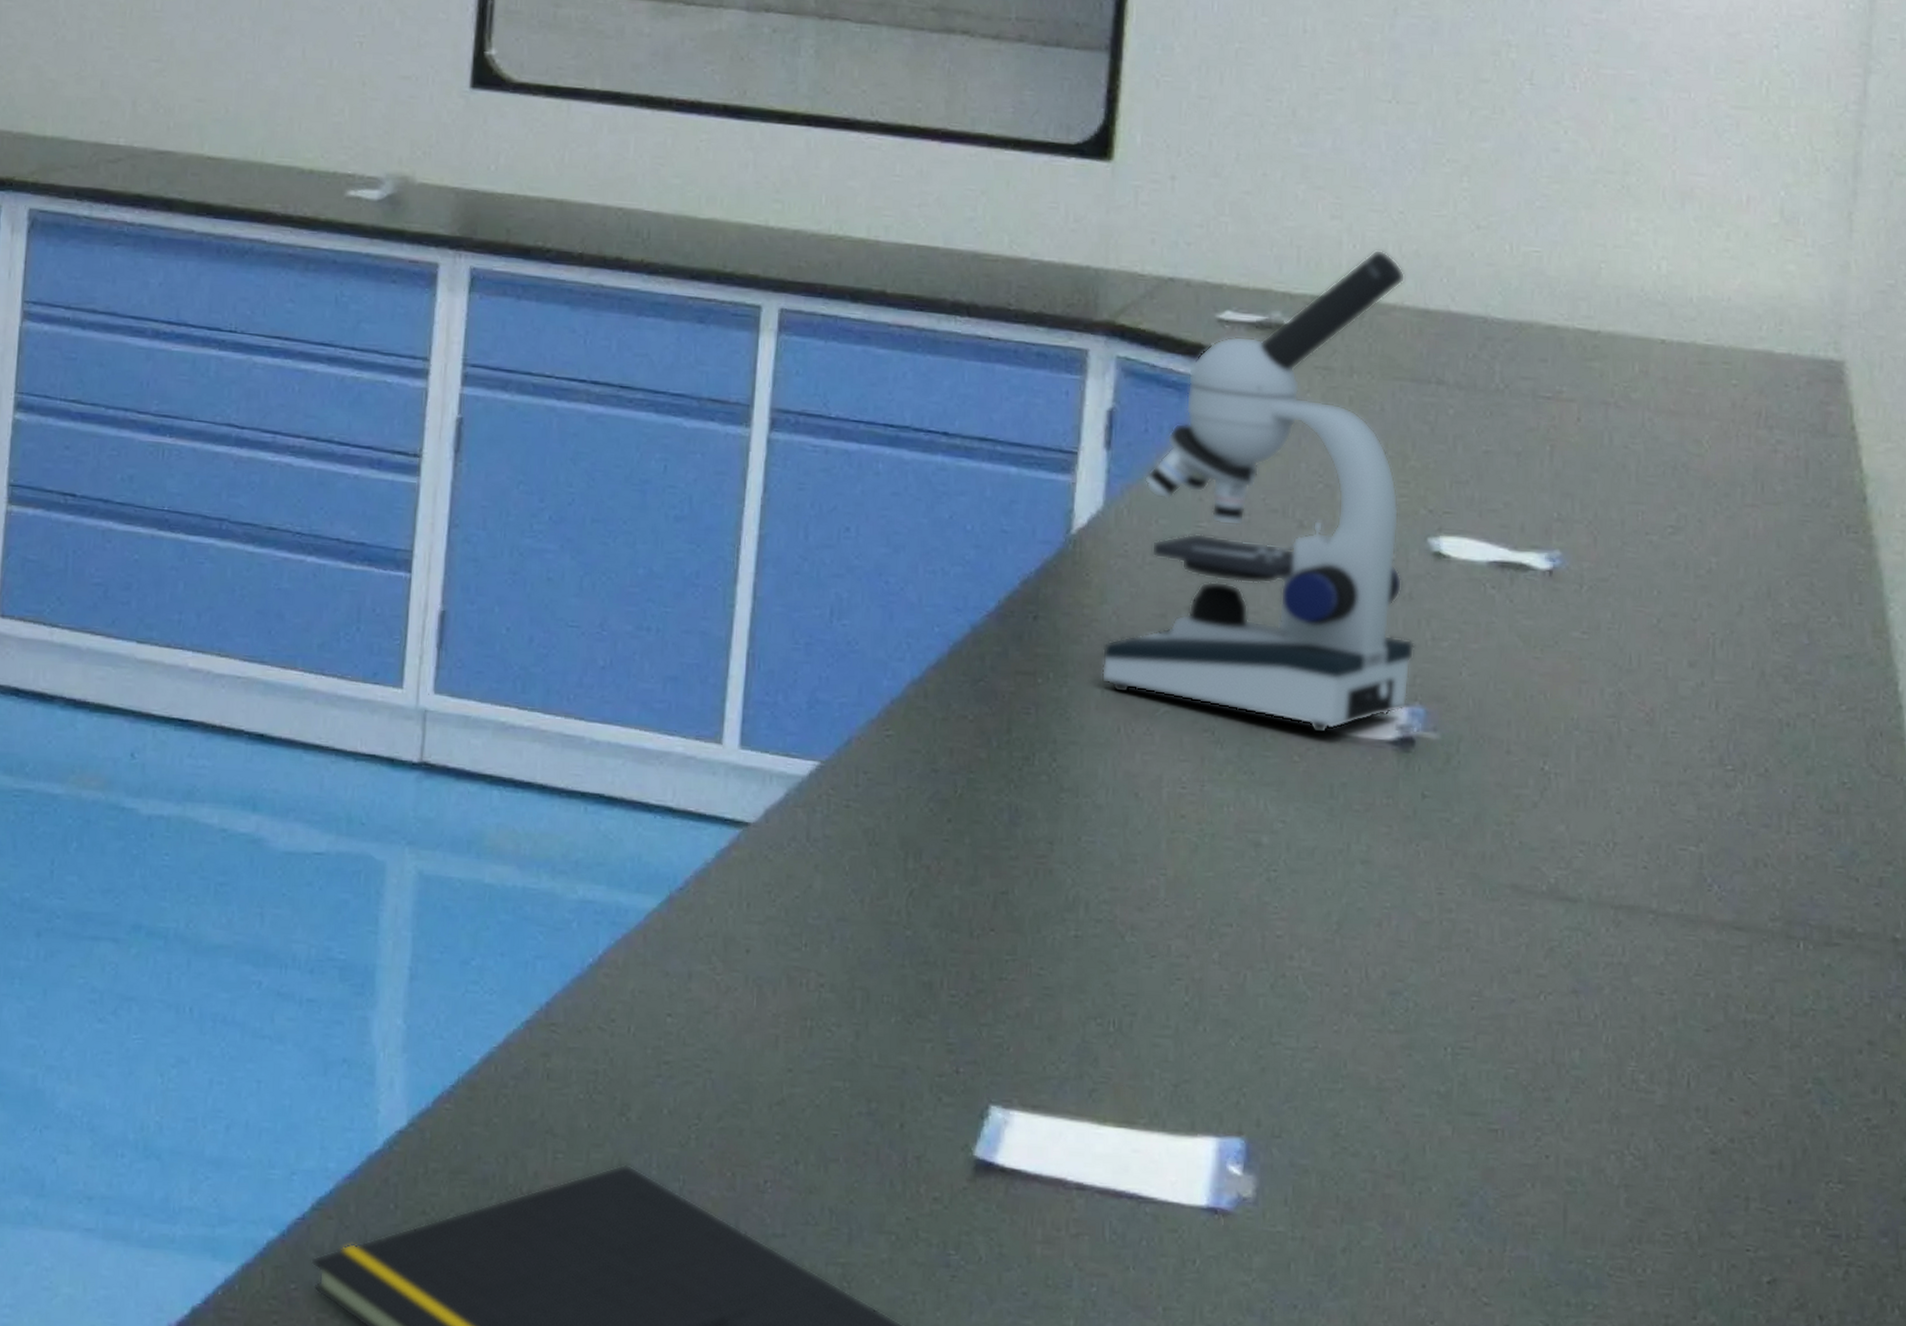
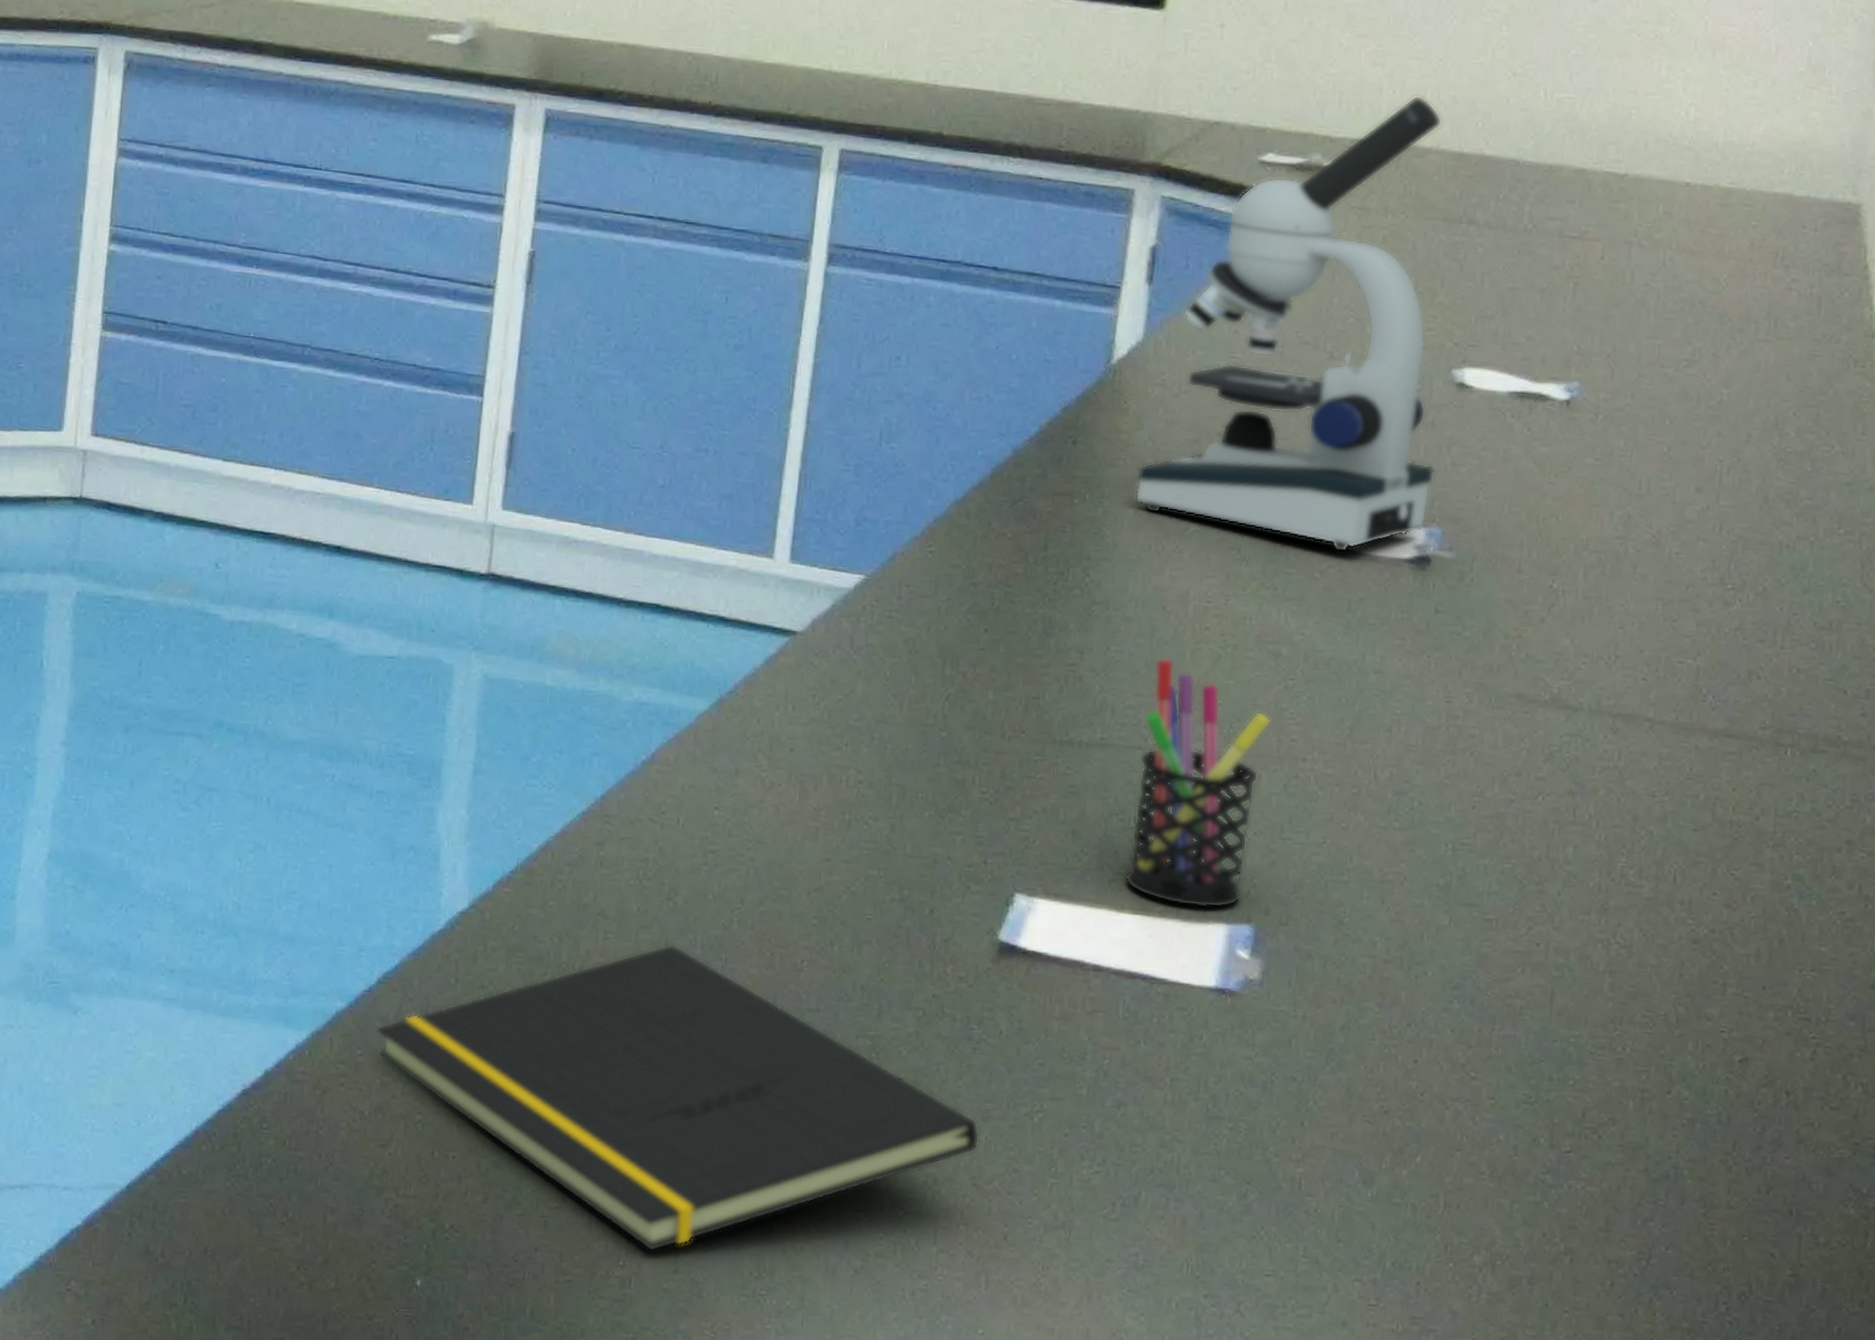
pen holder: none [1106,849,1254,1120] -> present [1125,658,1271,909]

